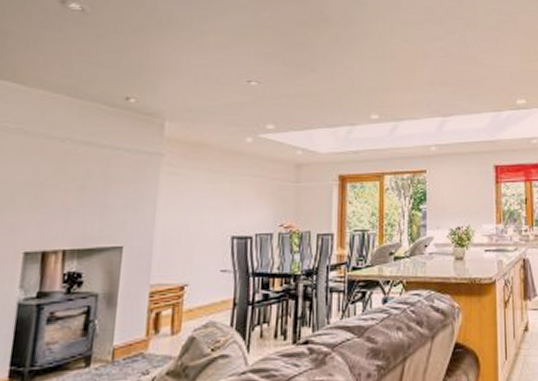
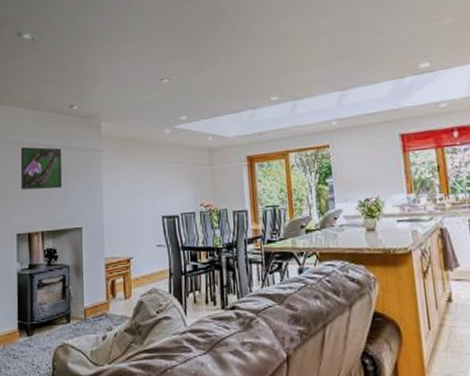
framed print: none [38,141,107,197] -> present [20,146,63,190]

